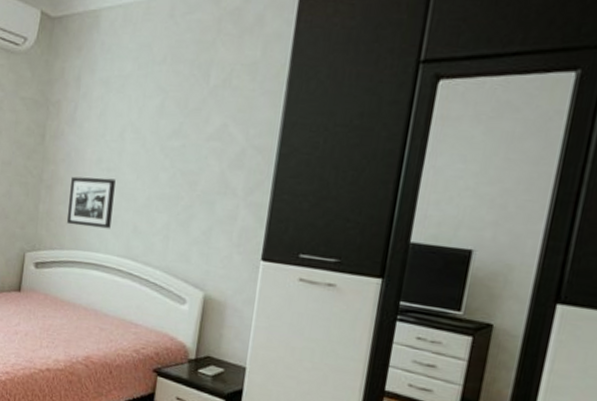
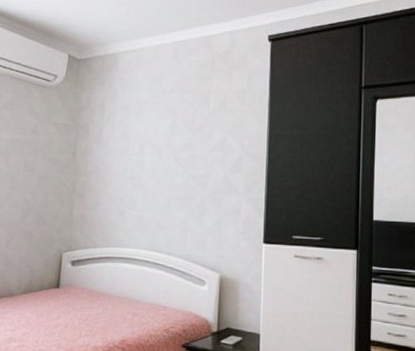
picture frame: present [67,176,116,229] -> none [99,185,139,227]

